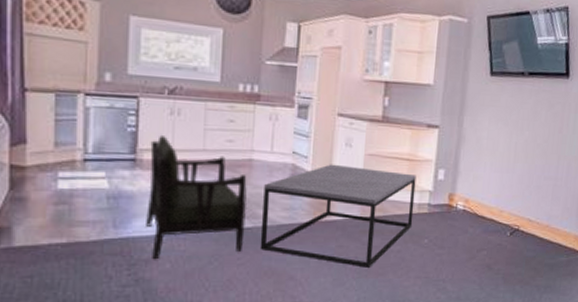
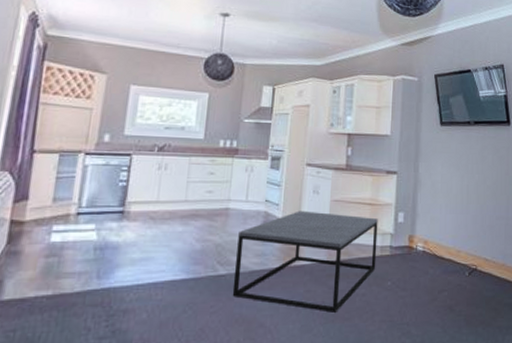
armchair: present [146,134,247,260] -> none [127,187,223,310]

